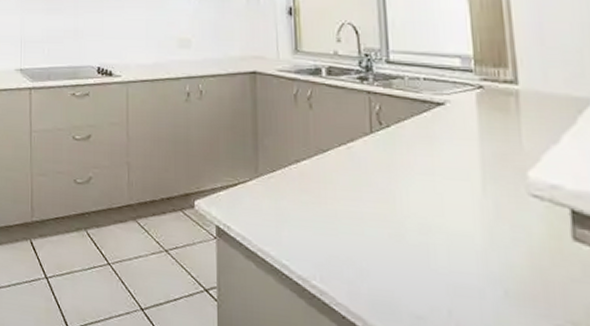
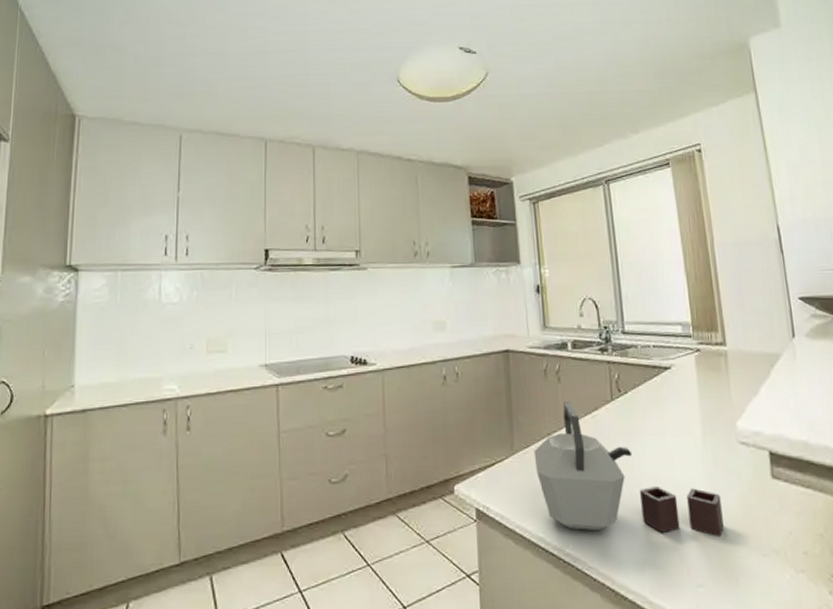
kettle: none [280,128,505,297] -> present [534,400,724,538]

